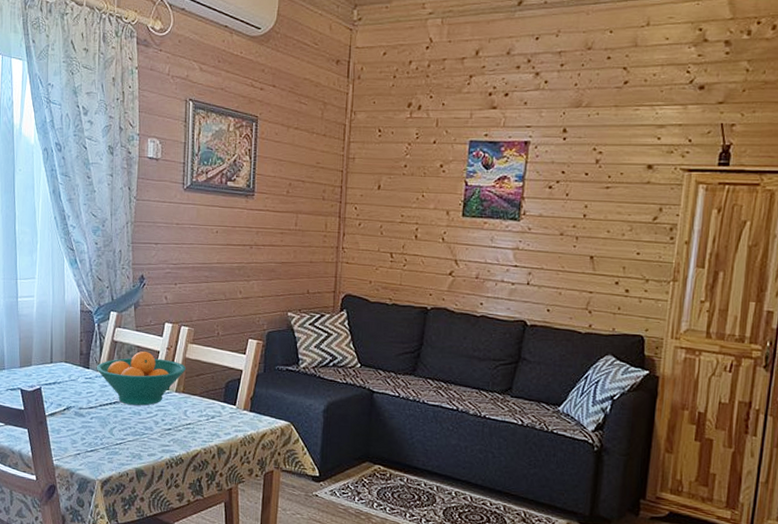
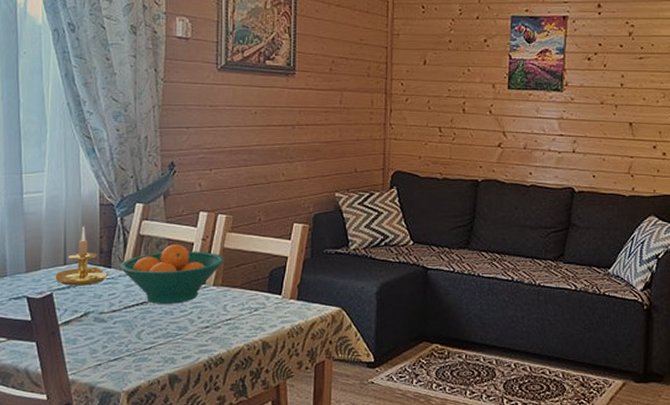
candle holder: none [43,329,88,383] -> present [55,226,110,286]

